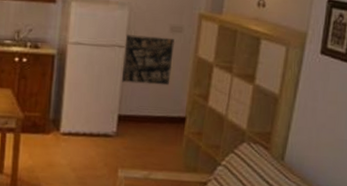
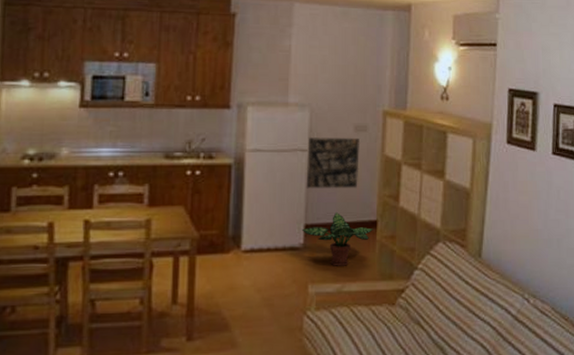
potted plant: none [115,106,182,156] -> present [301,212,374,266]

